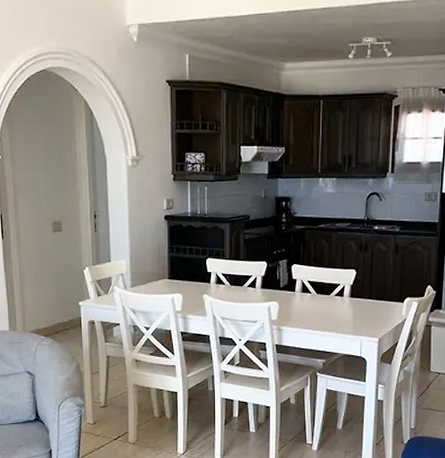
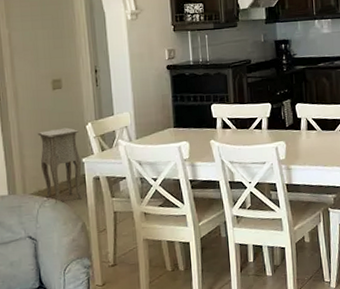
side table: none [38,270,79,342] -> present [38,127,82,203]

